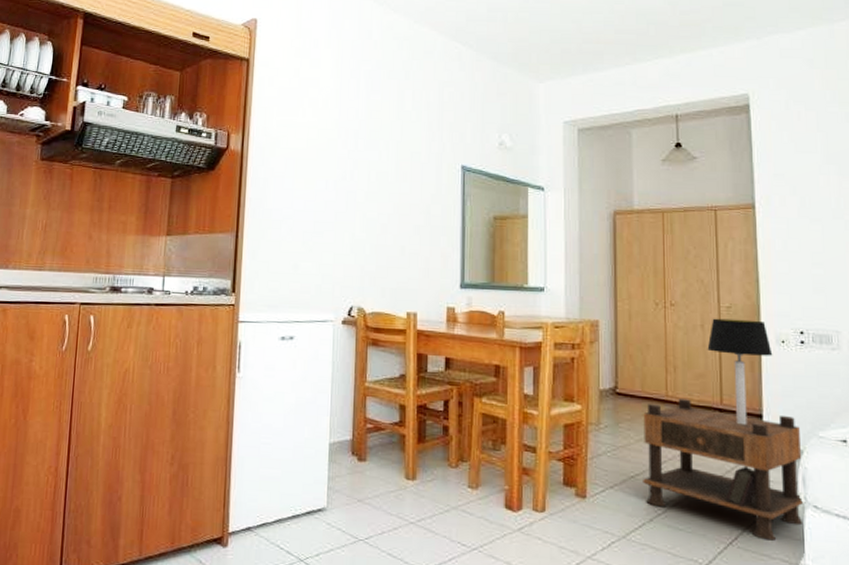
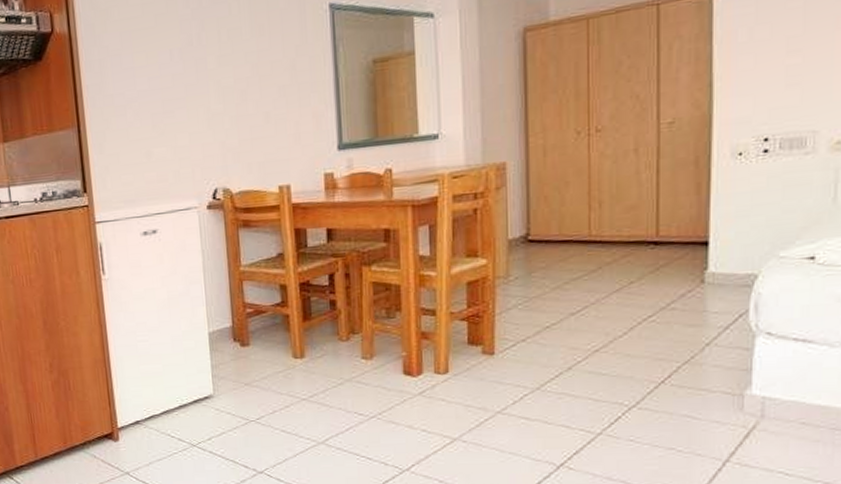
nightstand: present [643,399,806,541] -> none [560,236,757,374]
table lamp: present [707,318,773,426] -> none [641,133,726,257]

